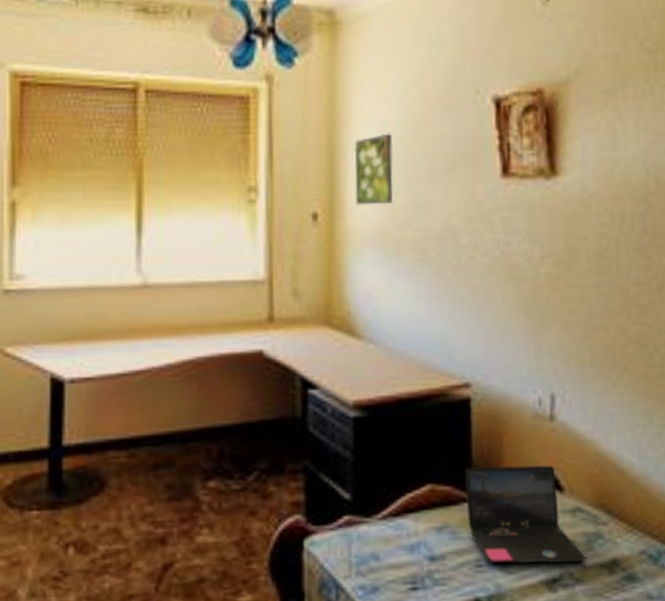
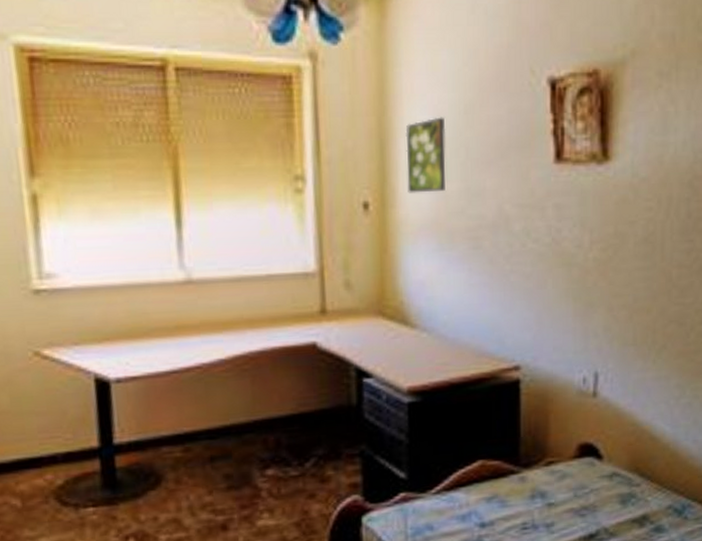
laptop: present [465,465,588,564] -> none [514,437,621,525]

